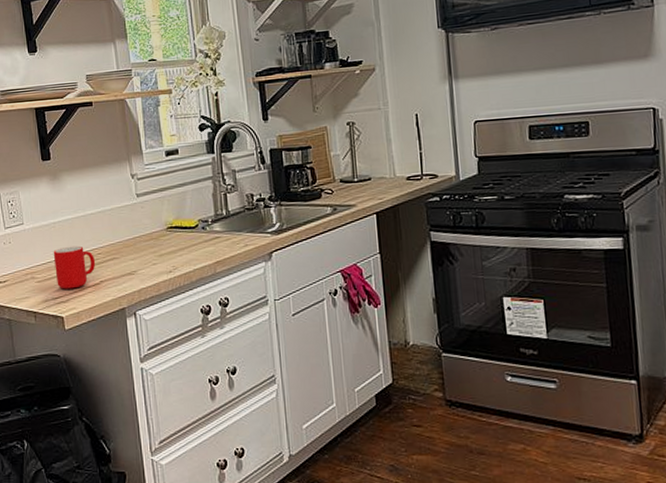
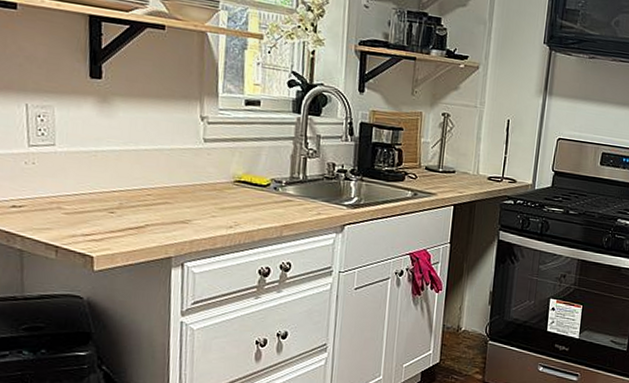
cup: present [53,245,96,289] -> none [89,180,143,228]

